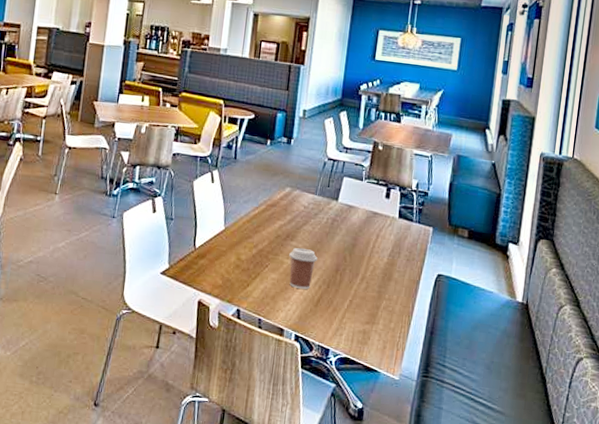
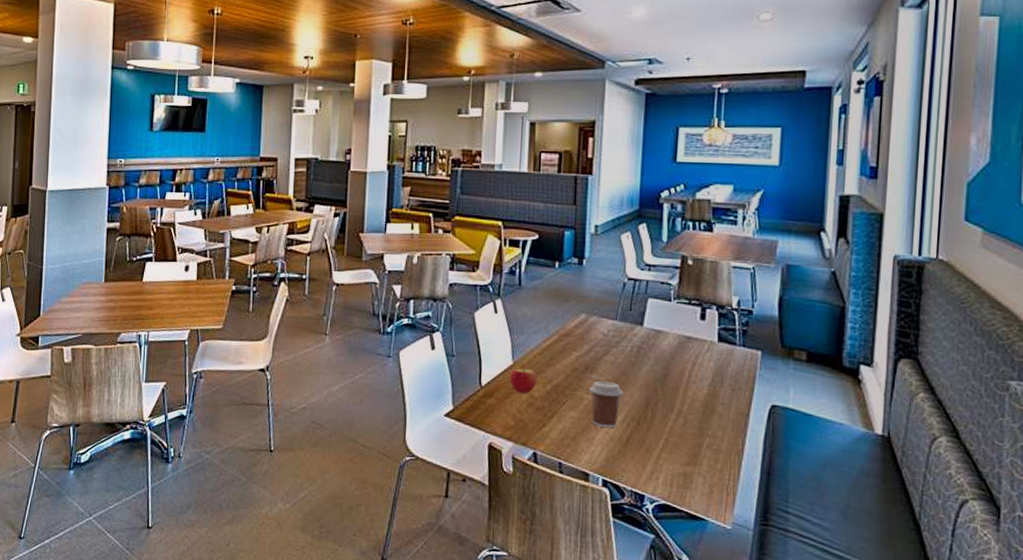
apple: none [220,228,245,256] -> present [509,362,537,393]

